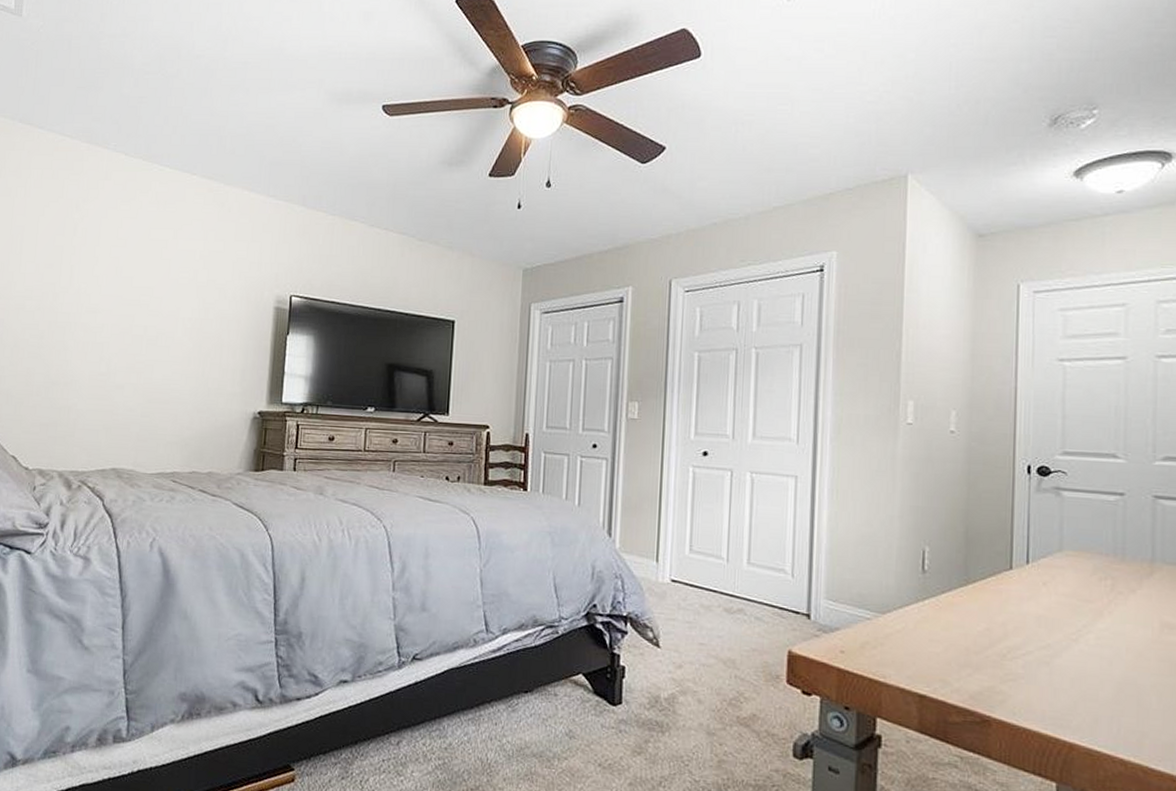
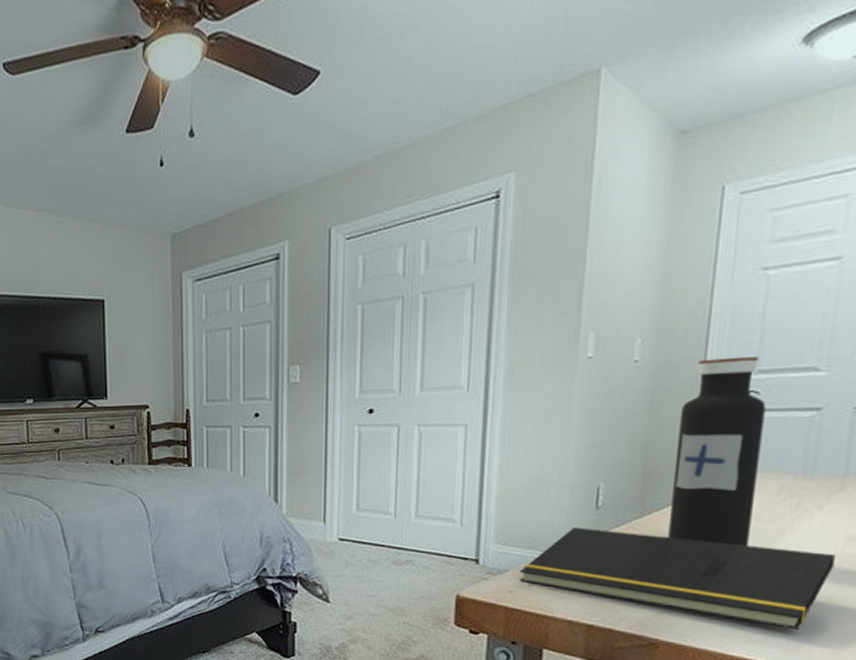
notepad: none [850,590,1154,718] -> present [519,527,835,630]
water bottle: none [993,436,1074,625] -> present [668,357,766,547]

